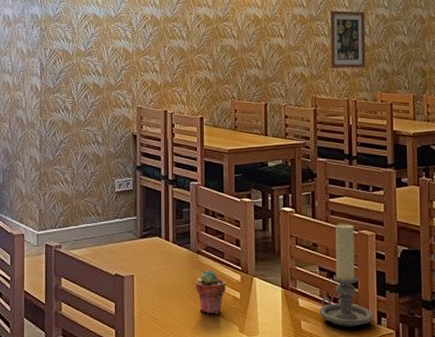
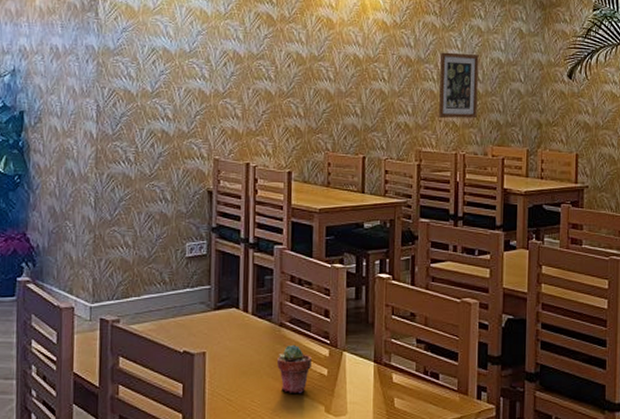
candle holder: present [319,223,373,327] -> none [415,290,473,403]

